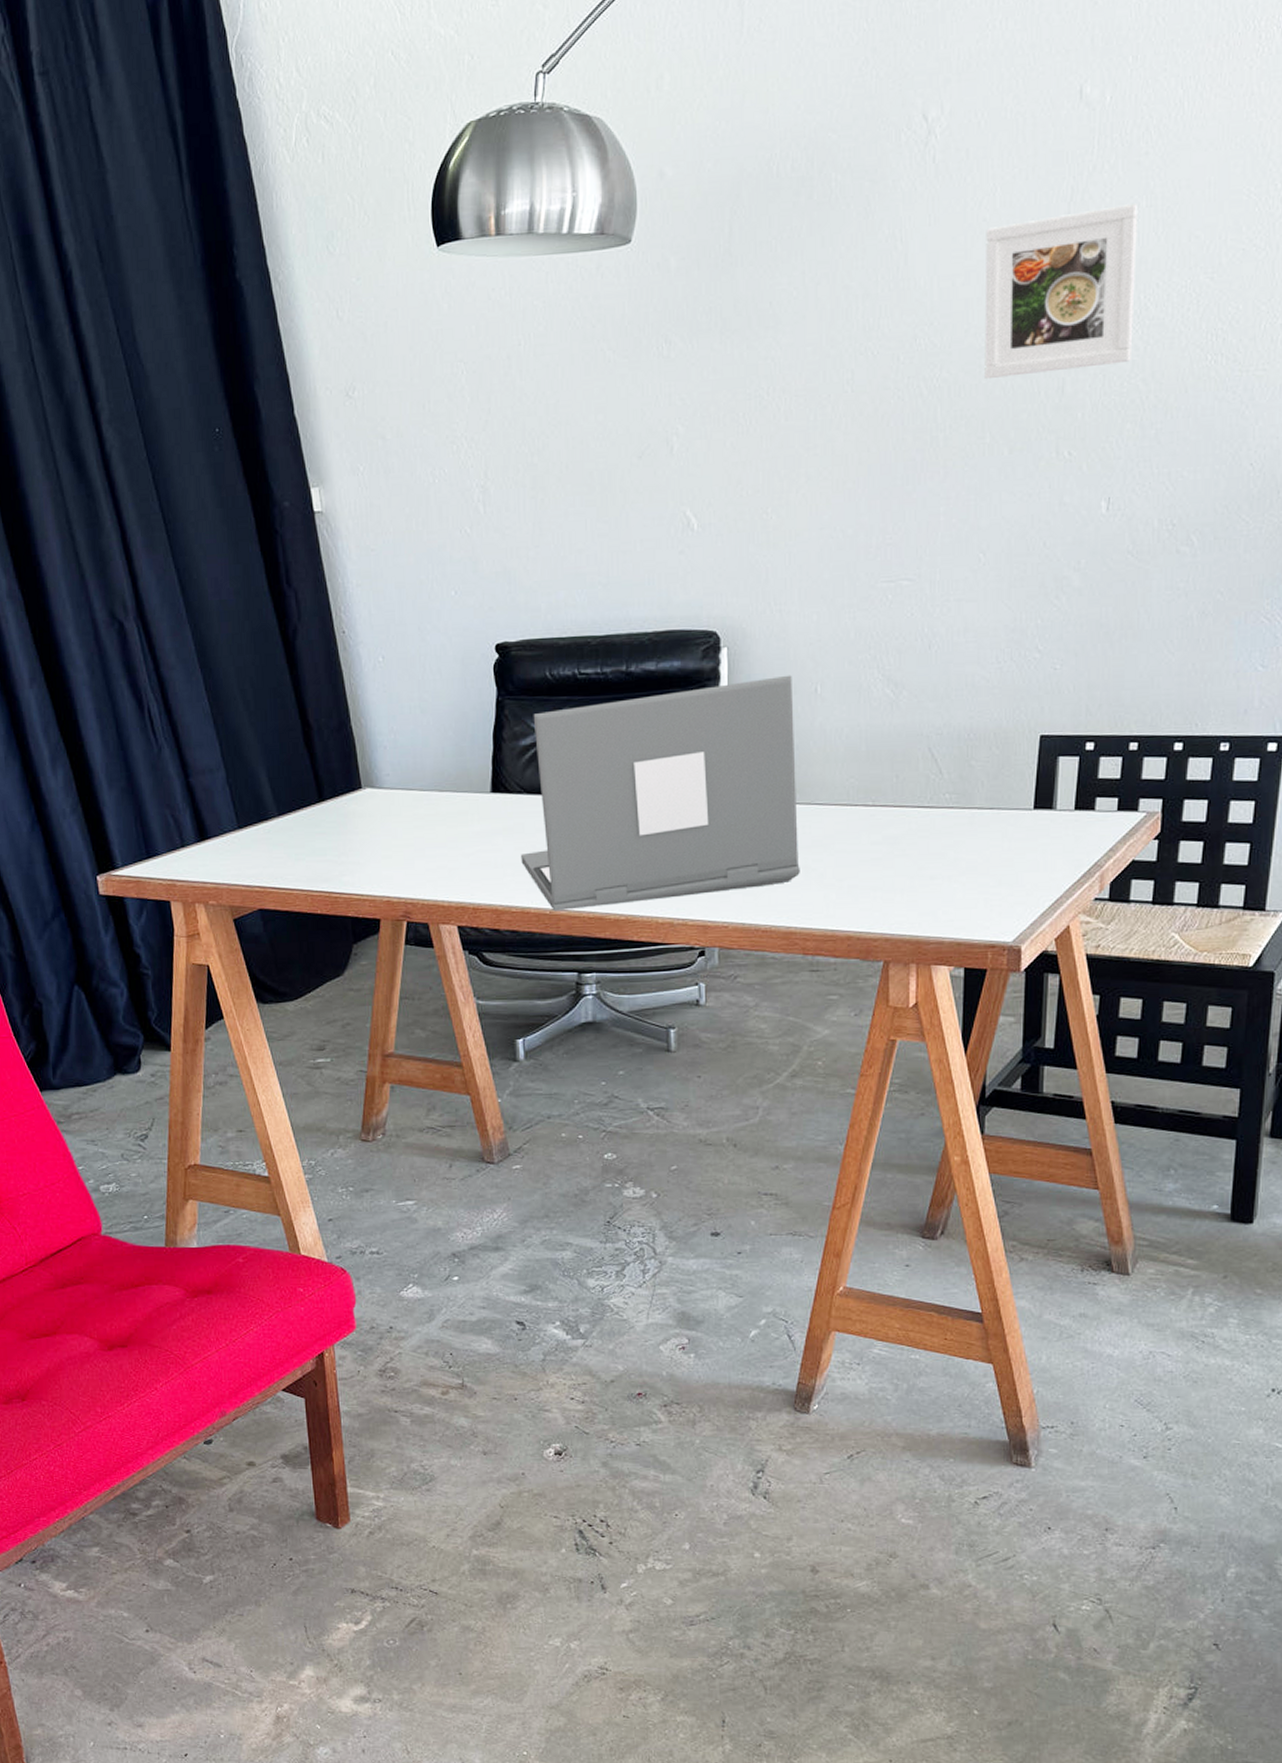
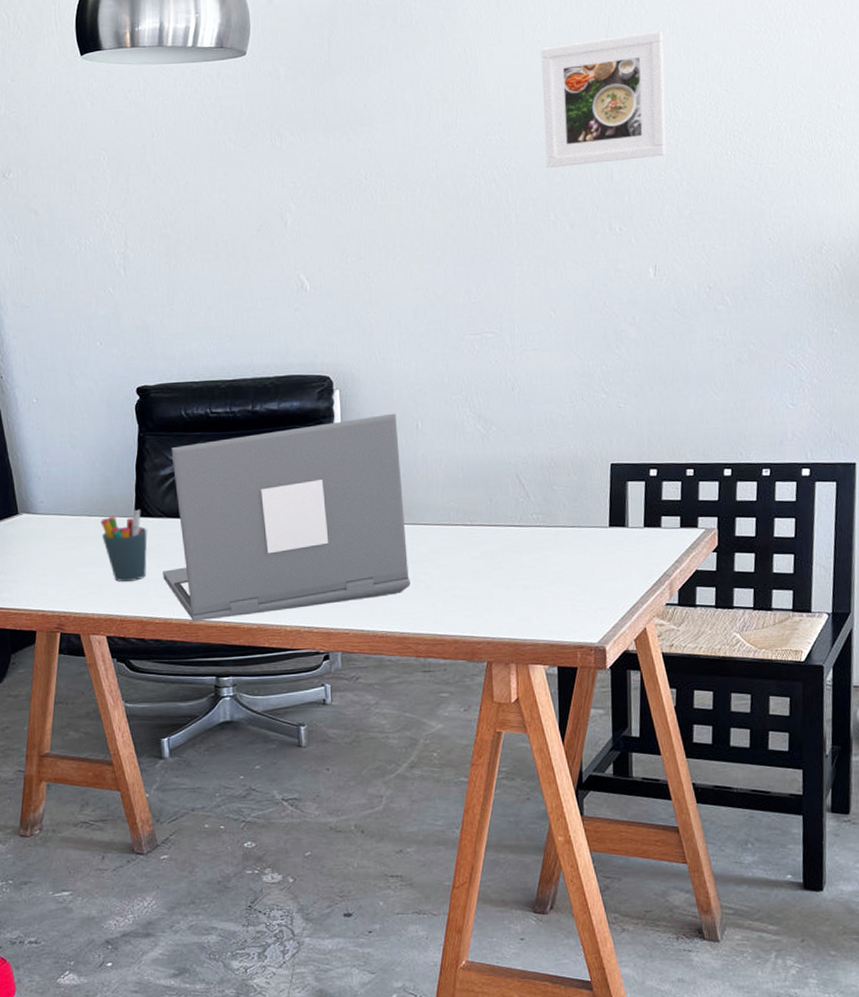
pen holder: none [453,784,505,865] -> present [100,509,148,582]

